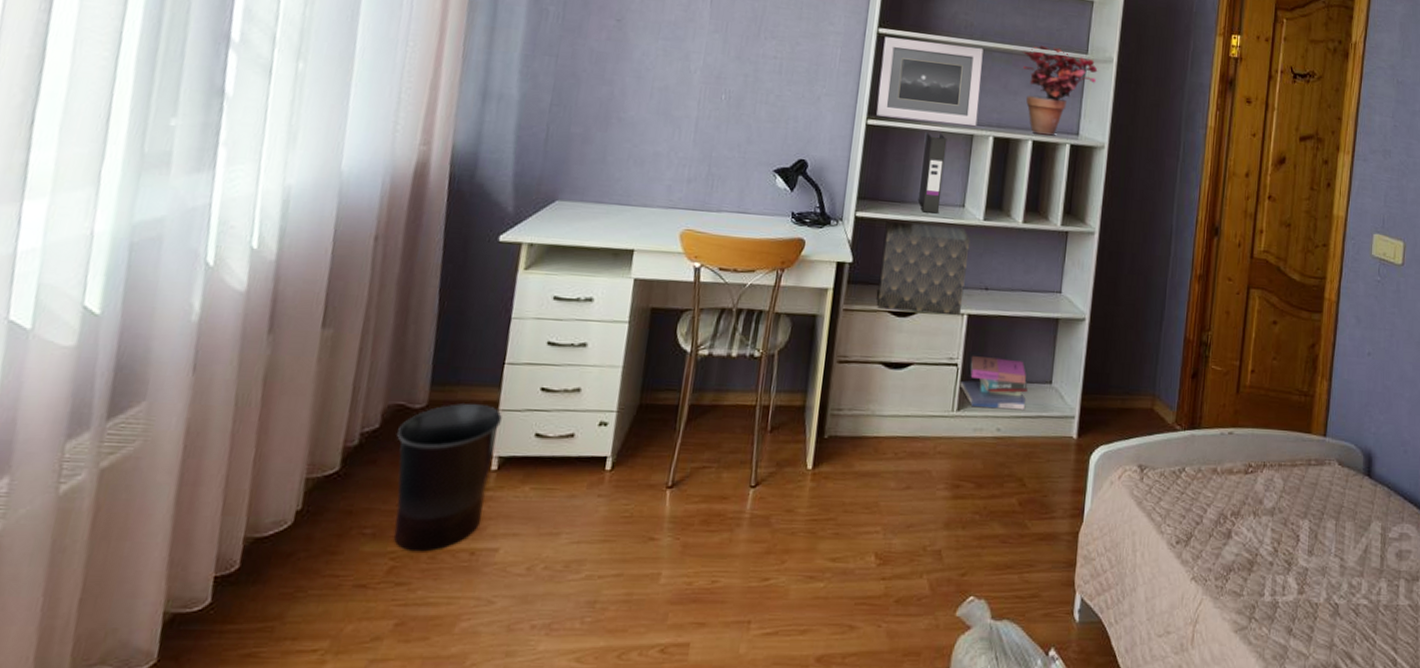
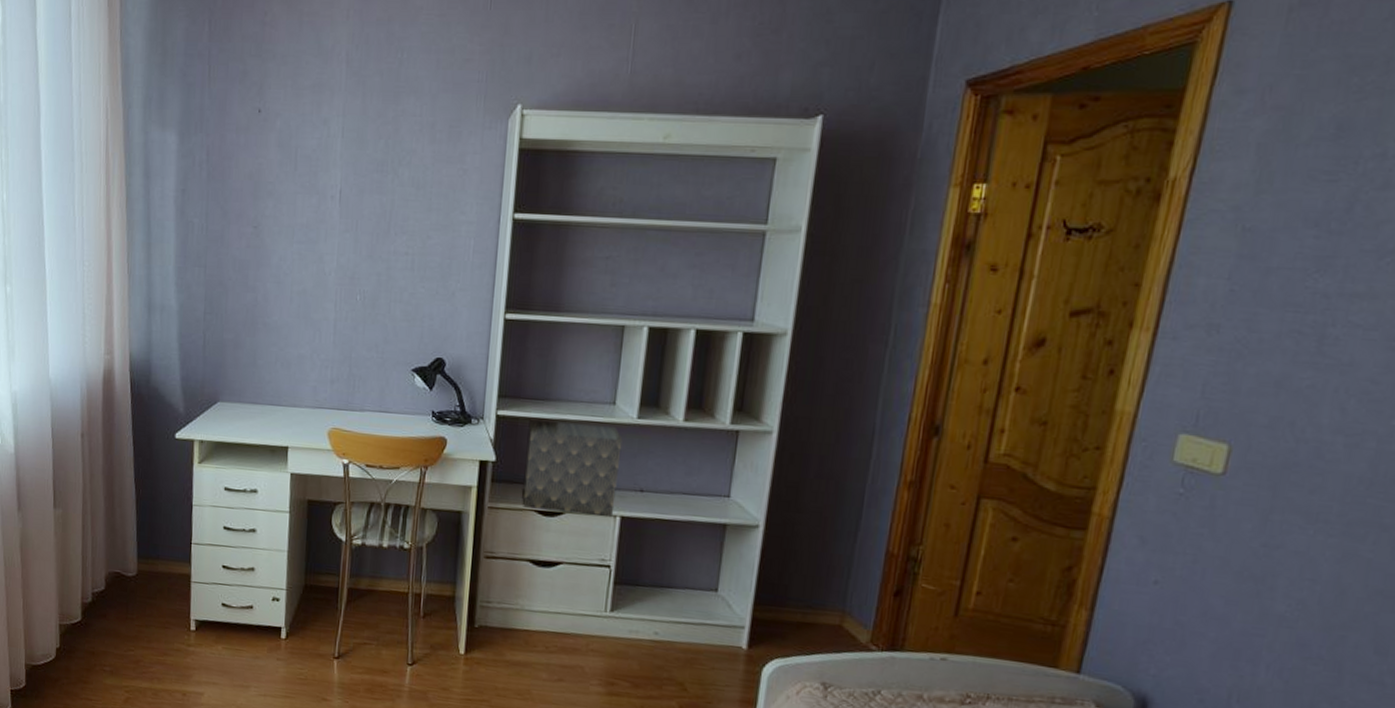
waste bin: present [393,403,502,551] -> none [118,574,194,689]
picture frame: present [875,37,984,127] -> none [514,222,636,317]
binder: present [917,131,947,214] -> none [562,323,595,412]
books: present [960,355,1028,411] -> none [613,557,690,617]
potted plant: present [1022,45,1098,136] -> none [683,218,781,323]

